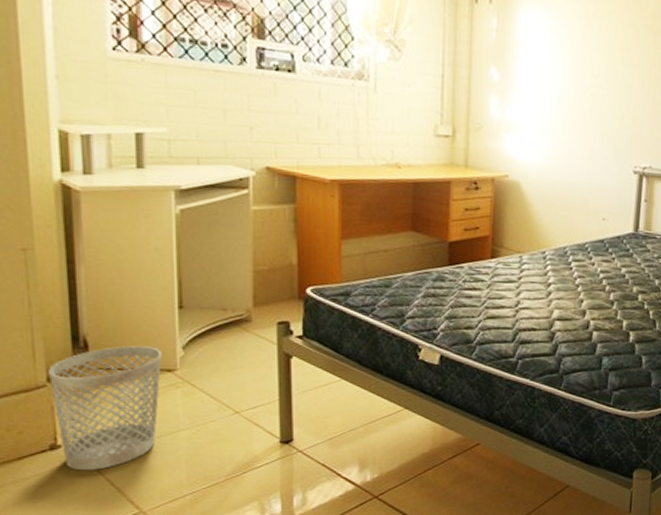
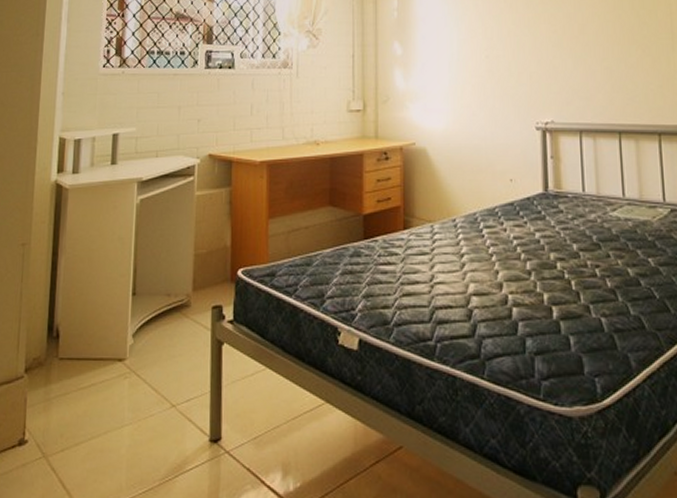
wastebasket: present [49,346,162,471] -> none [26,334,116,470]

